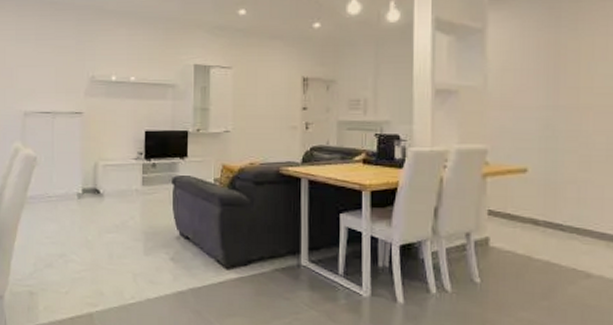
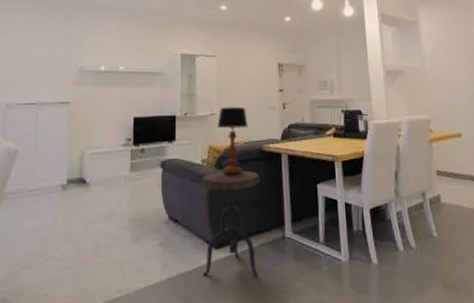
side table: none [213,192,276,300] -> present [201,170,260,277]
table lamp: none [232,124,265,197] -> present [217,106,248,175]

